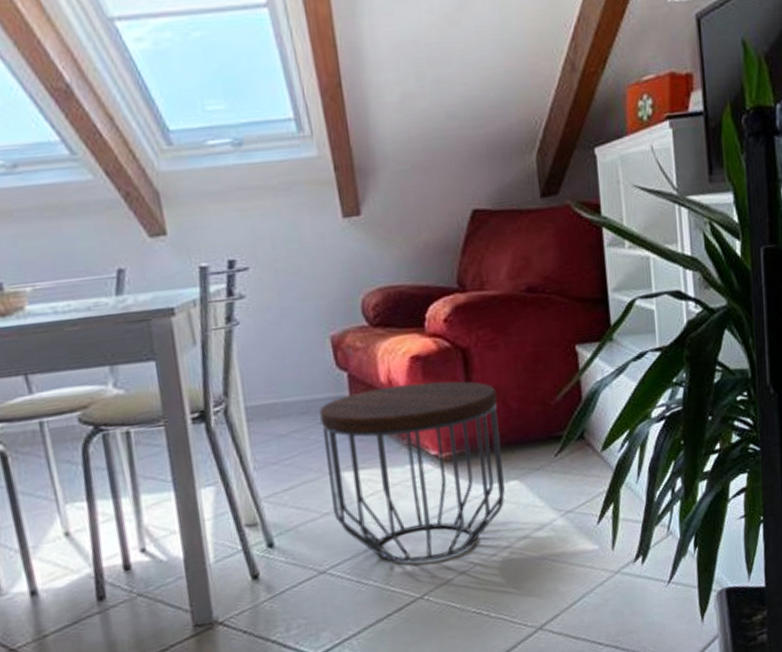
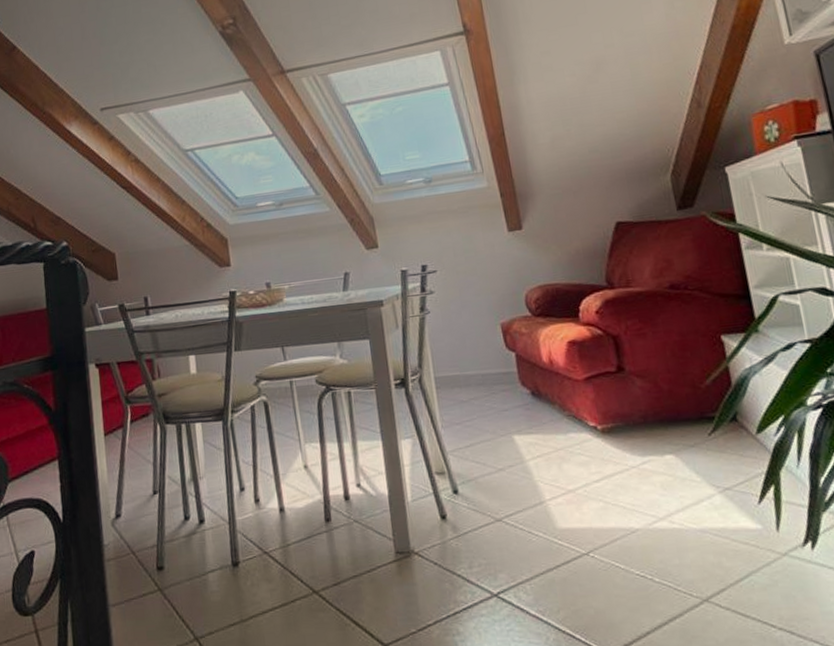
side table: present [319,380,505,563] -> none [493,363,661,521]

